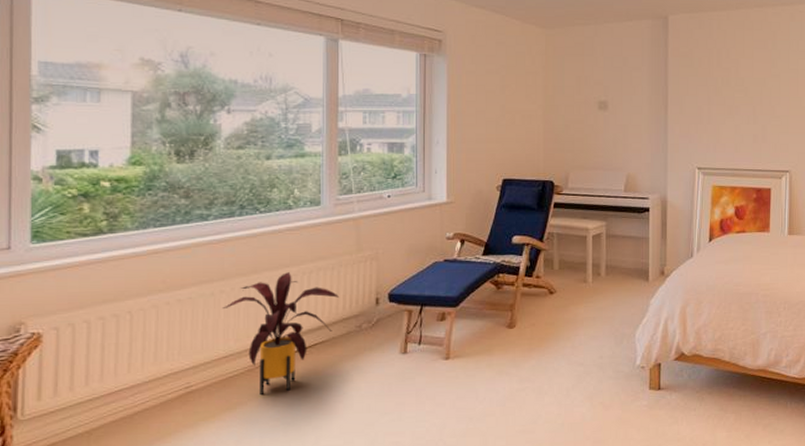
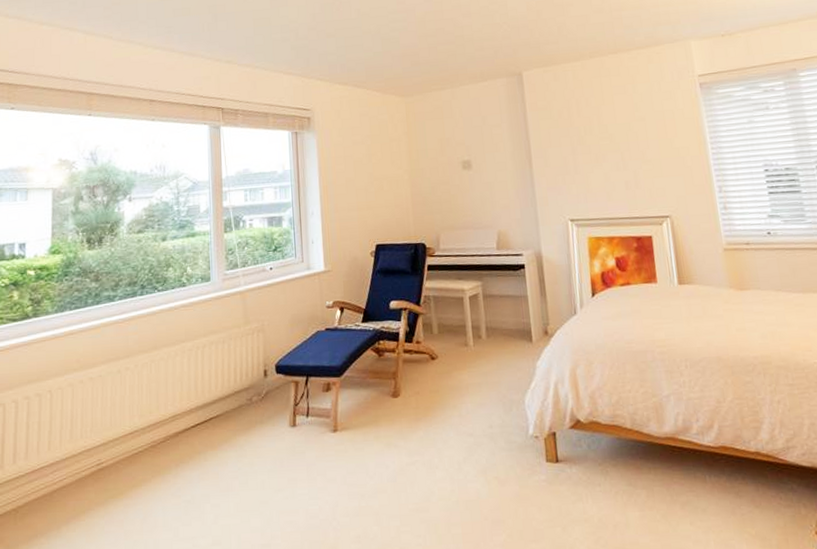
house plant: present [222,272,340,395] -> none [128,347,231,471]

